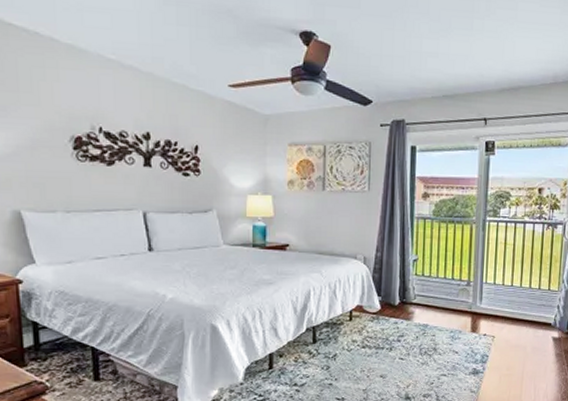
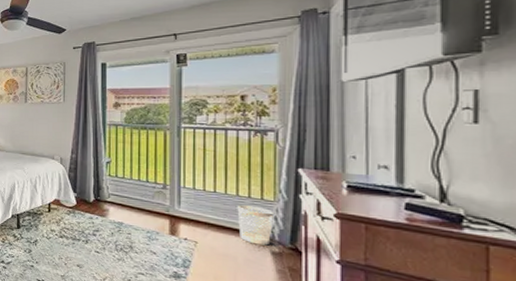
wastebasket: none [529,297,557,333] -> present [237,205,273,246]

